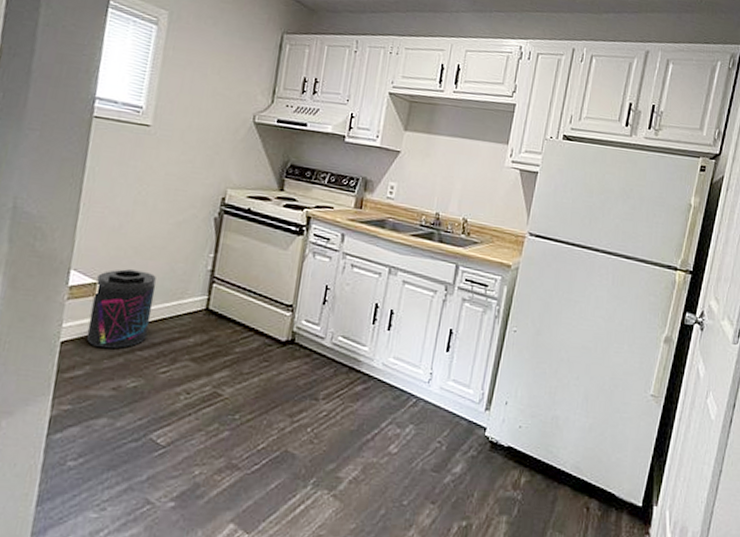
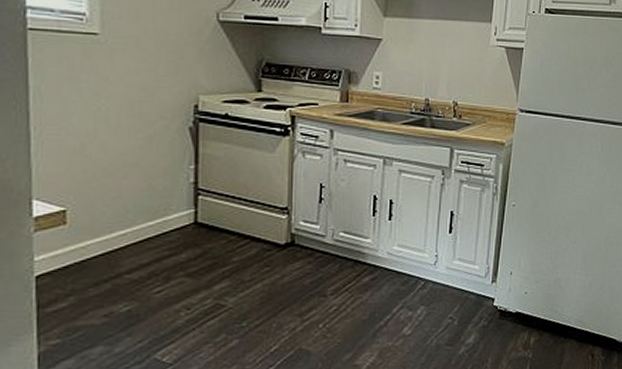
supplement container: present [86,269,157,349] -> none [64,192,135,277]

